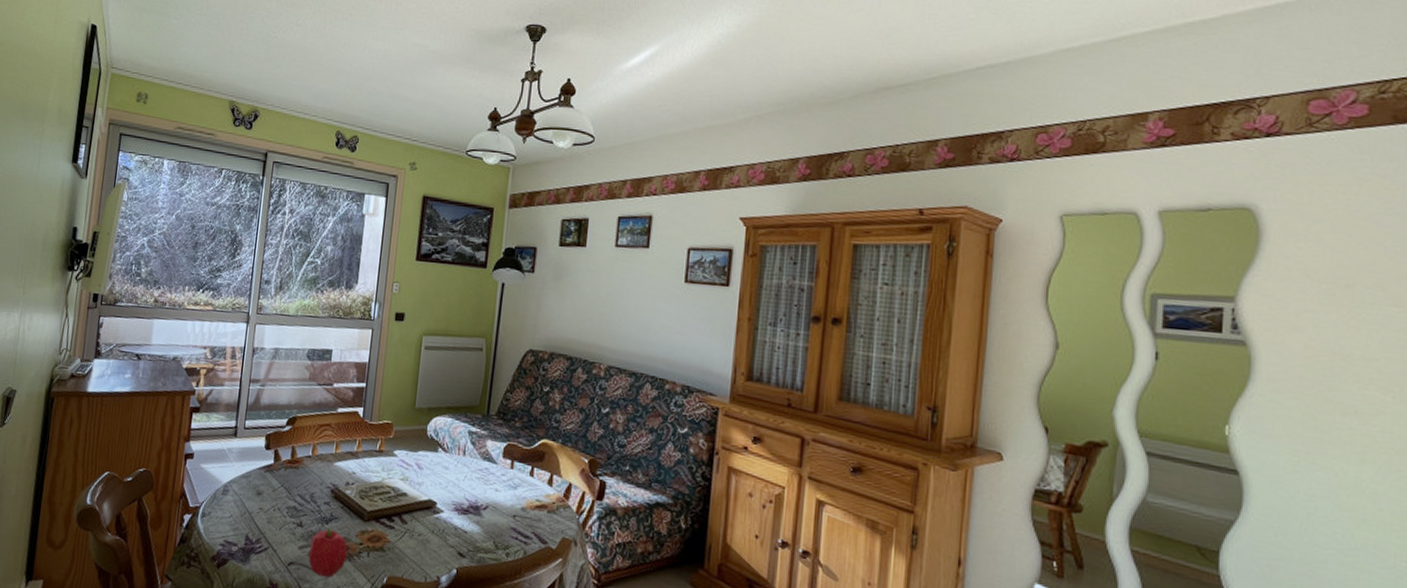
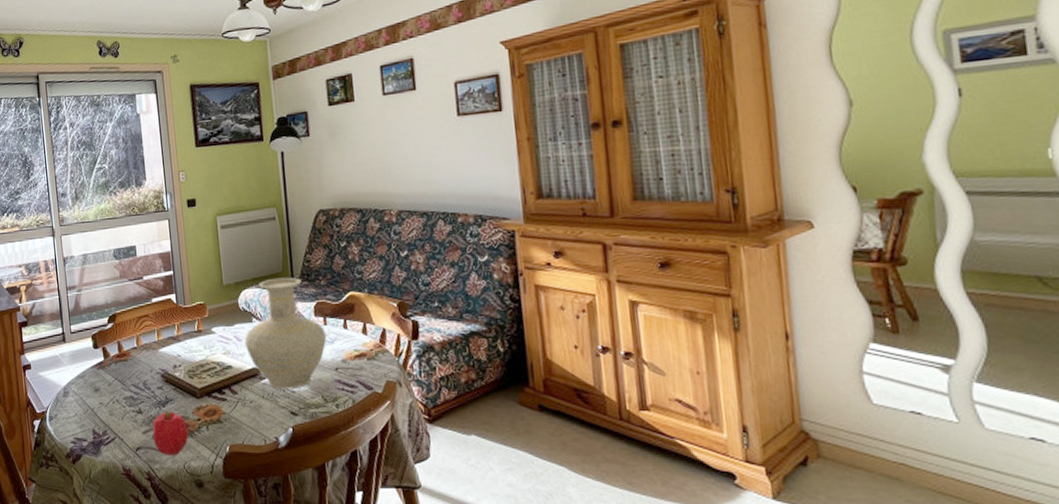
vase: none [424,411,511,530] -> present [244,277,327,390]

